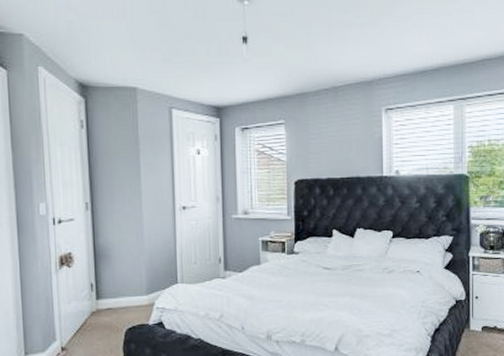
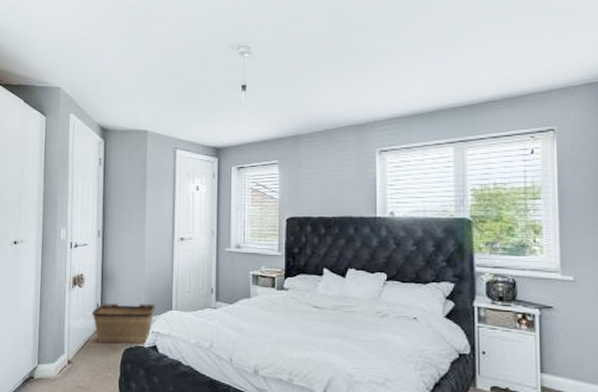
bicycle basket: none [86,279,160,326] -> present [92,303,156,344]

